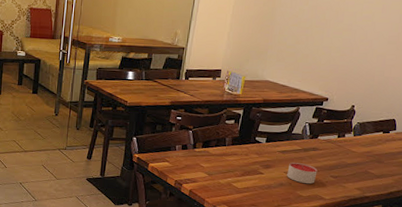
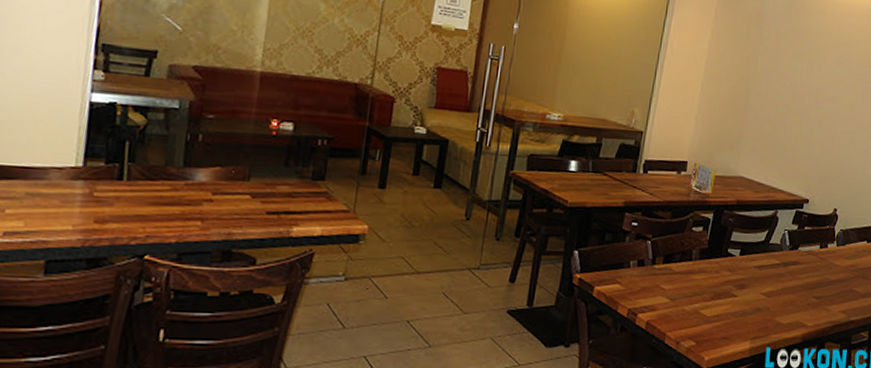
candle: present [287,162,318,184] -> none [764,279,799,308]

